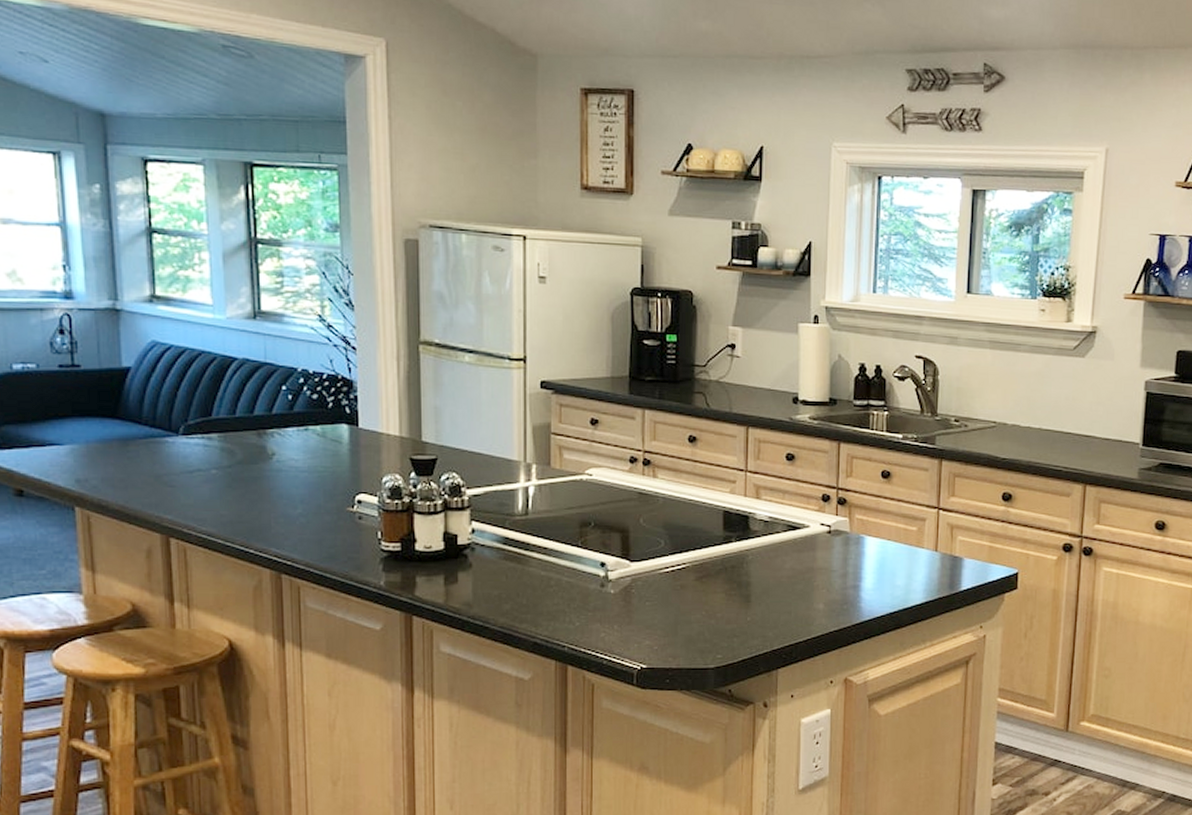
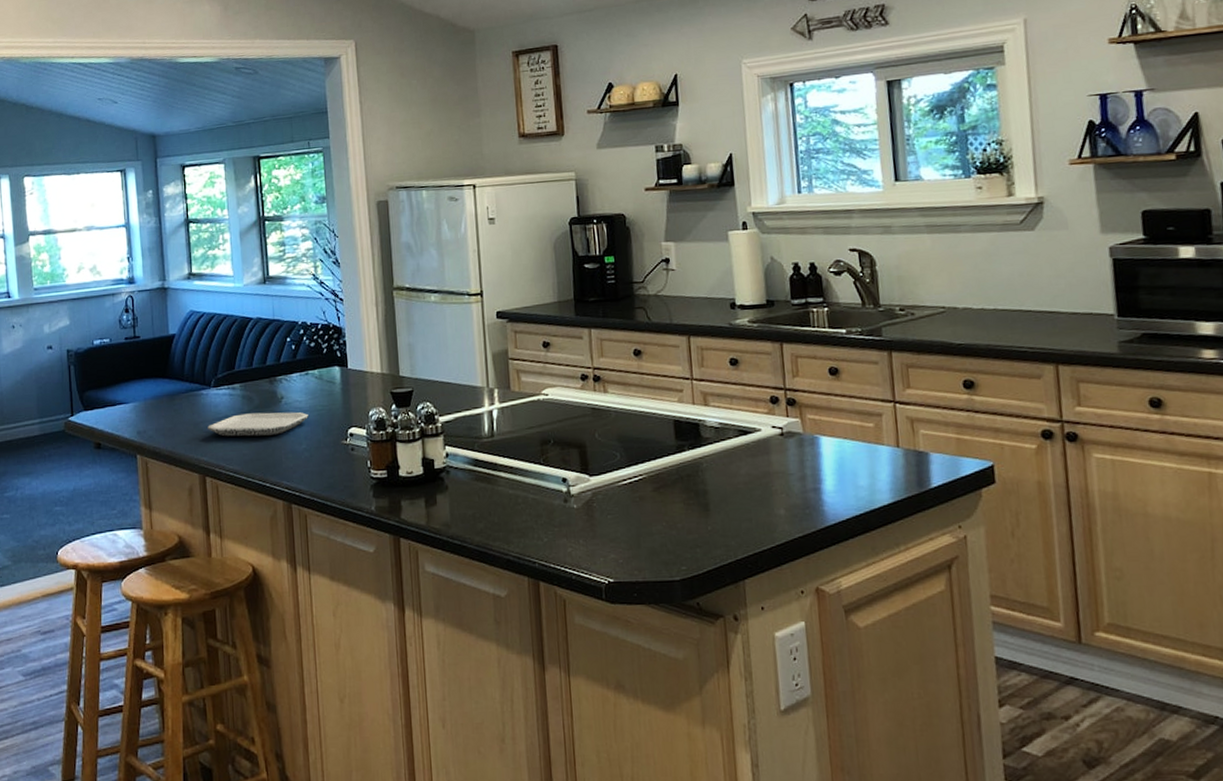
plate: none [173,469,306,496] -> present [208,412,308,437]

